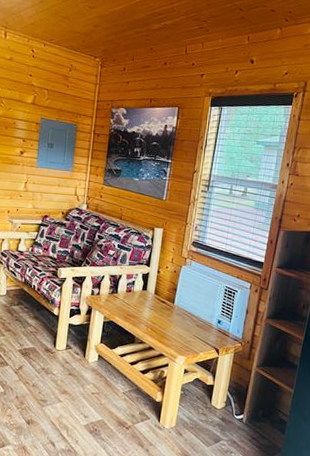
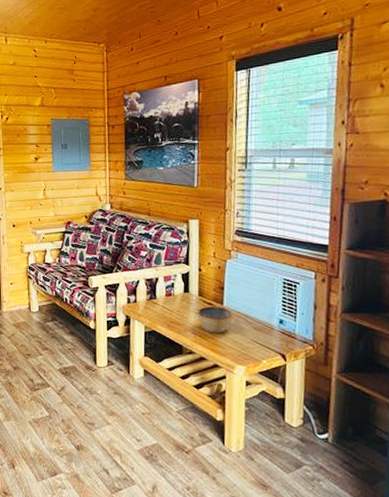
bowl: none [152,303,181,328] -> present [198,306,233,333]

